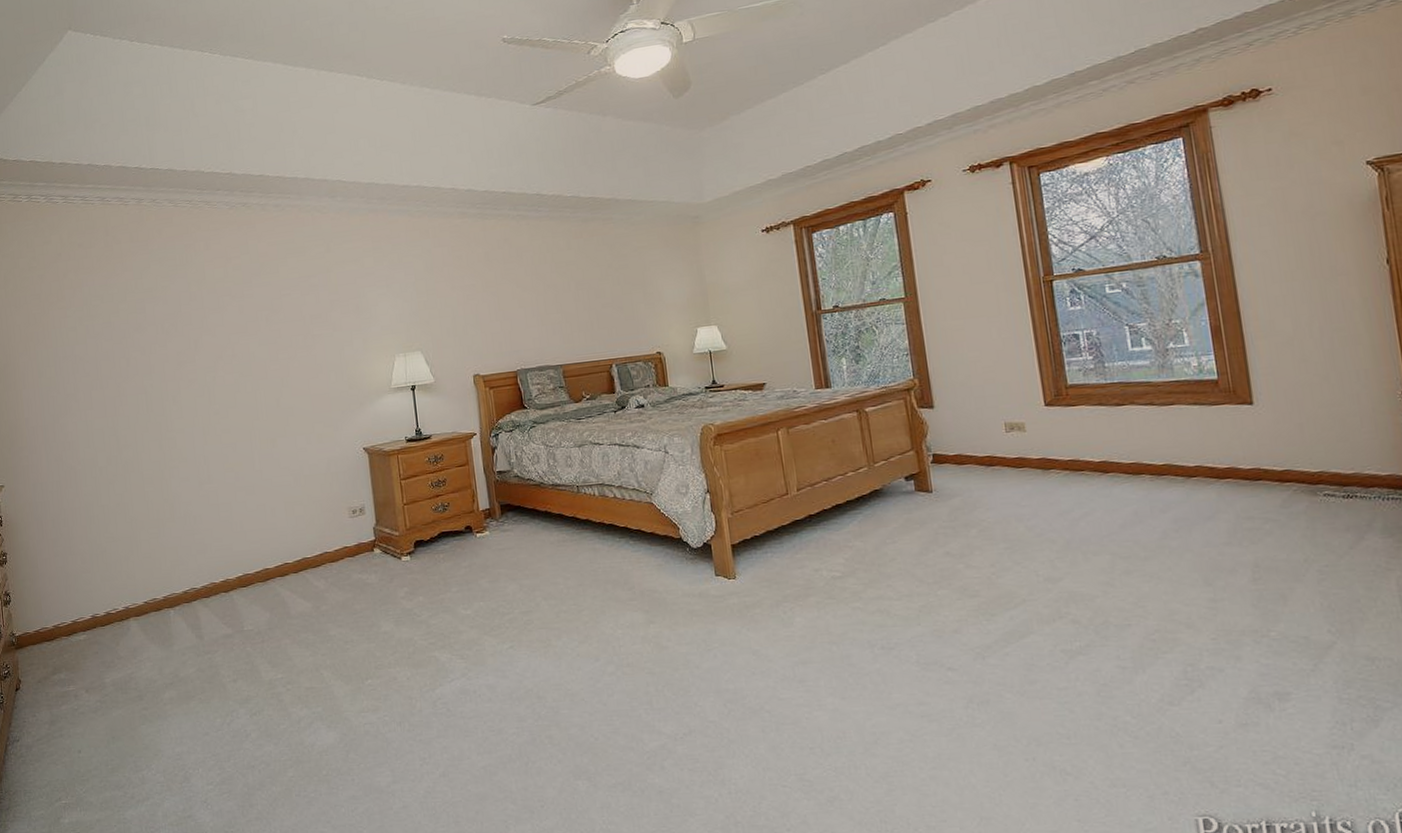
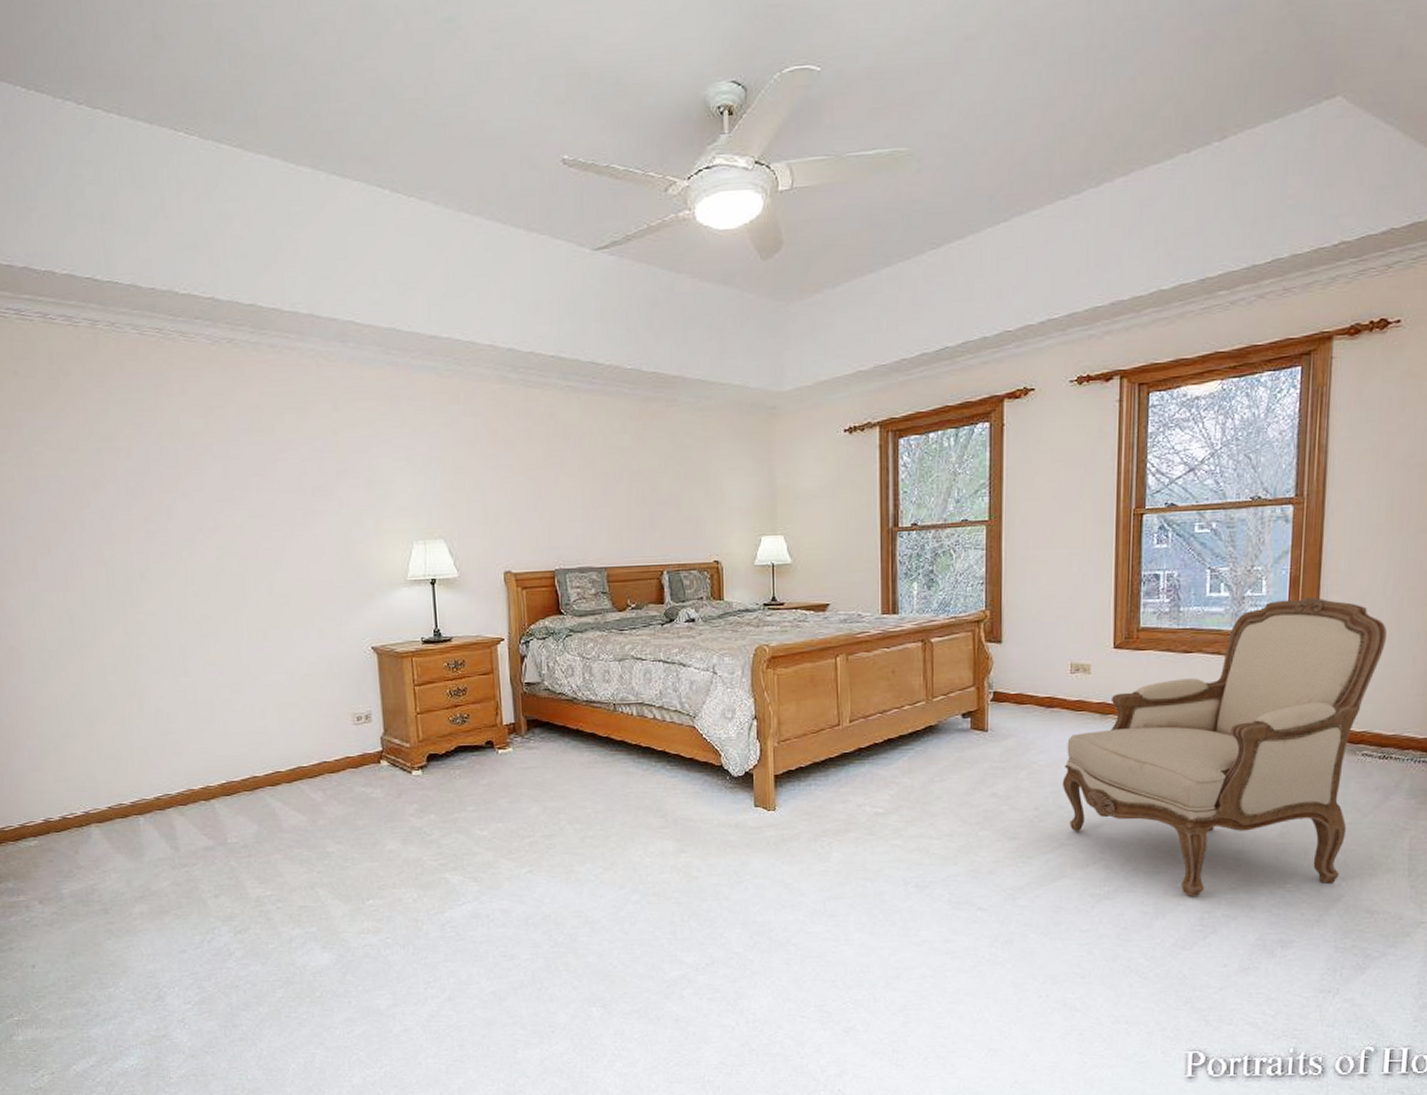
armchair: none [1013,344,1327,649] -> present [1062,597,1387,897]

